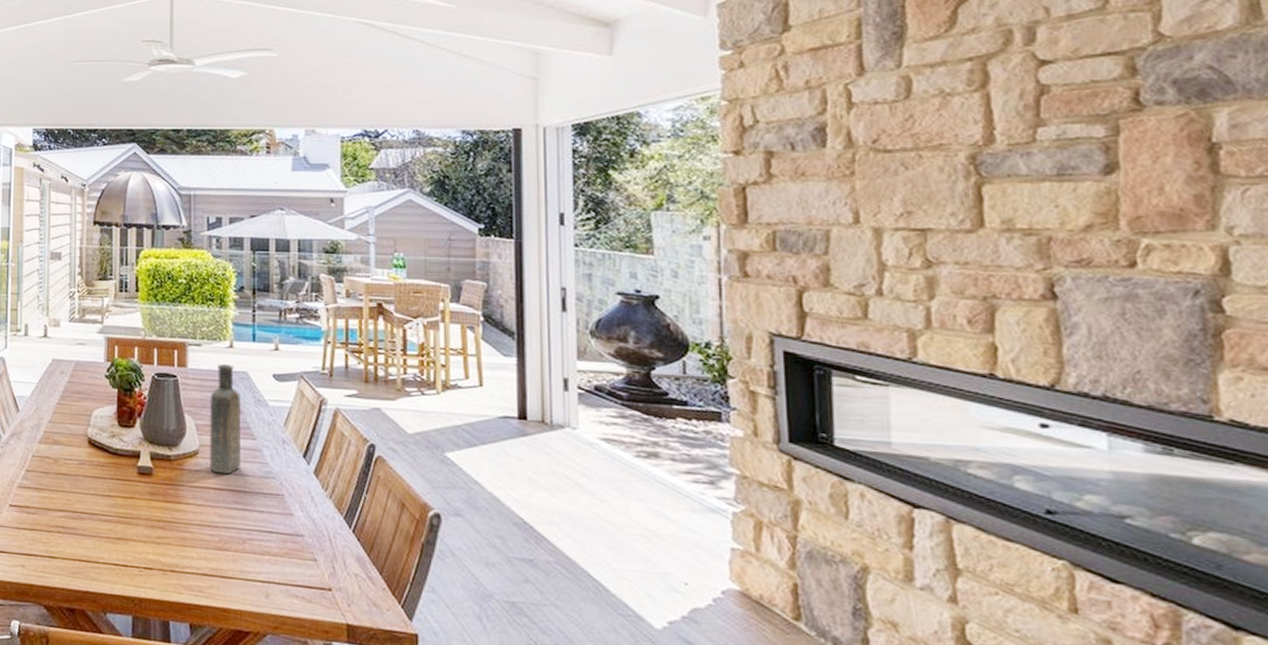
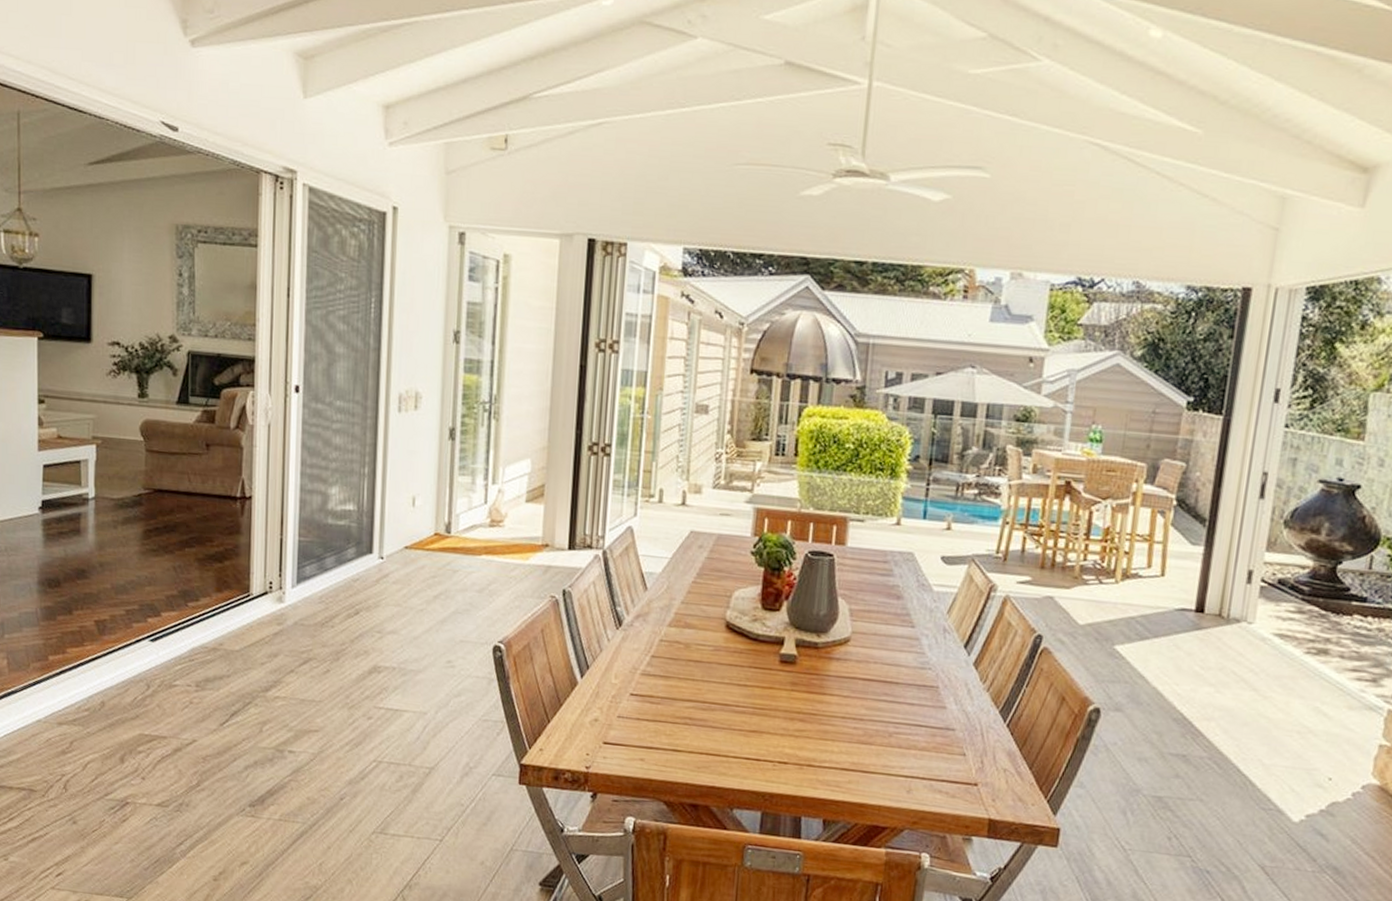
bottle: present [209,364,240,475] -> none [861,543,903,665]

